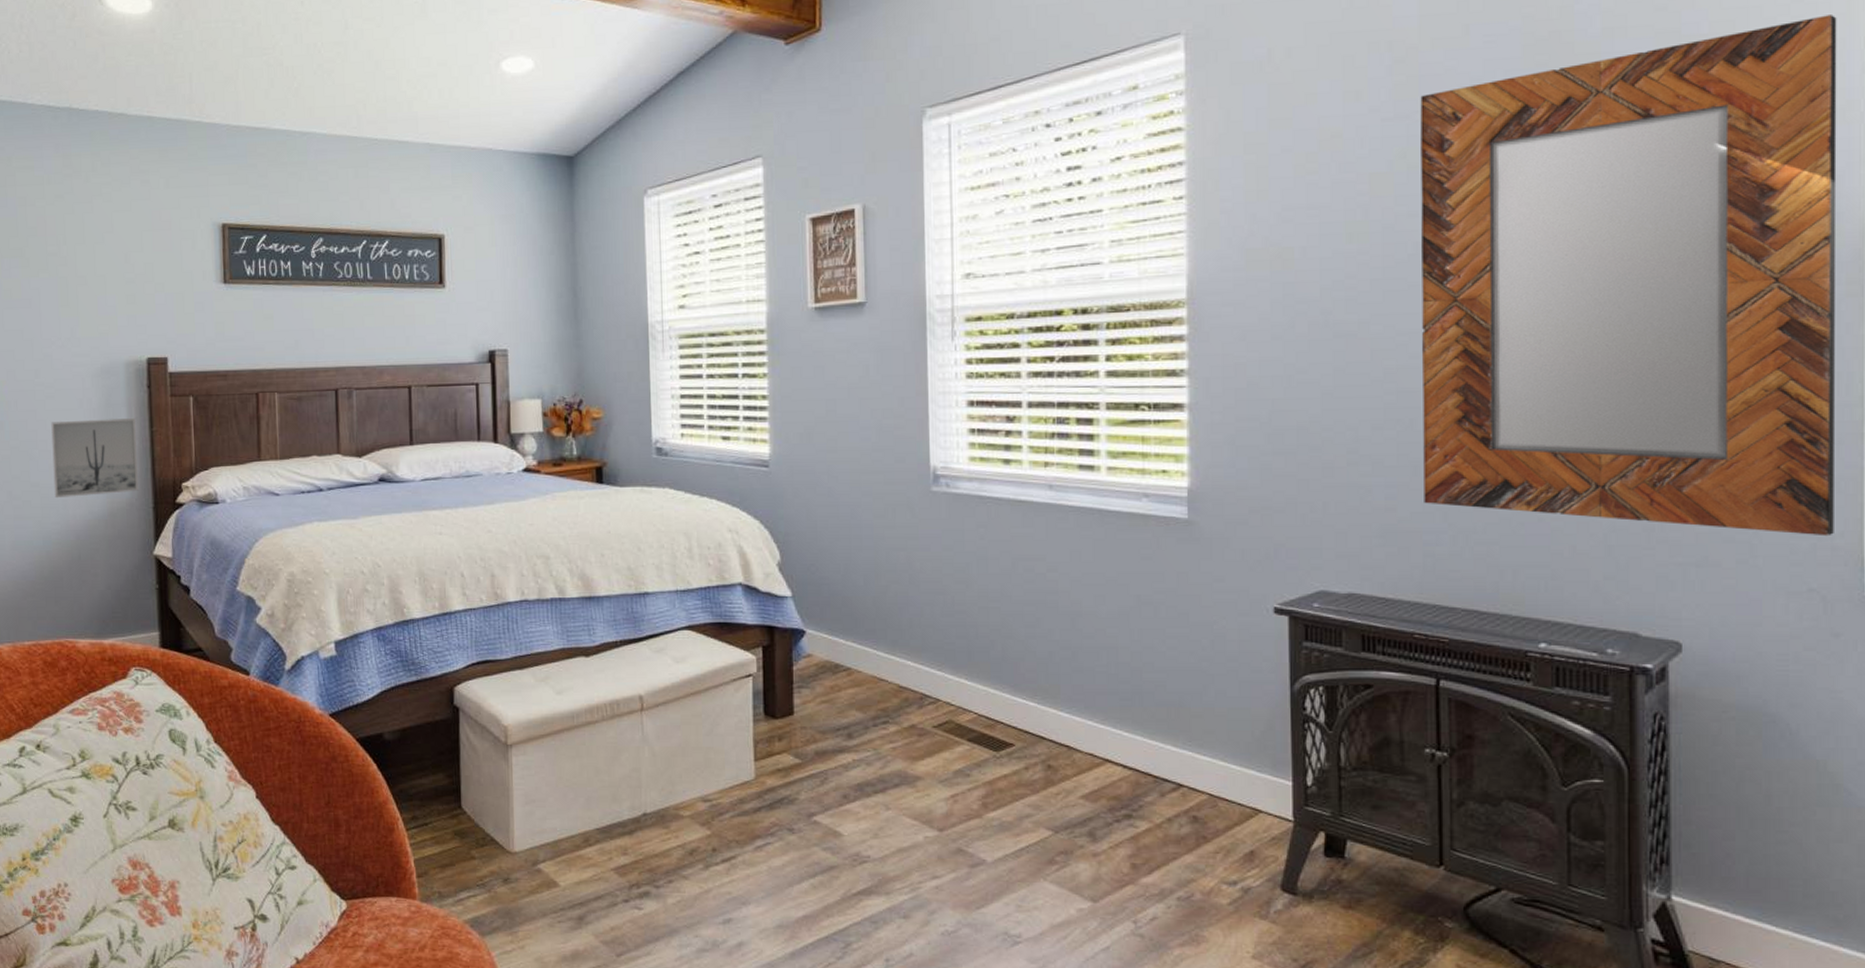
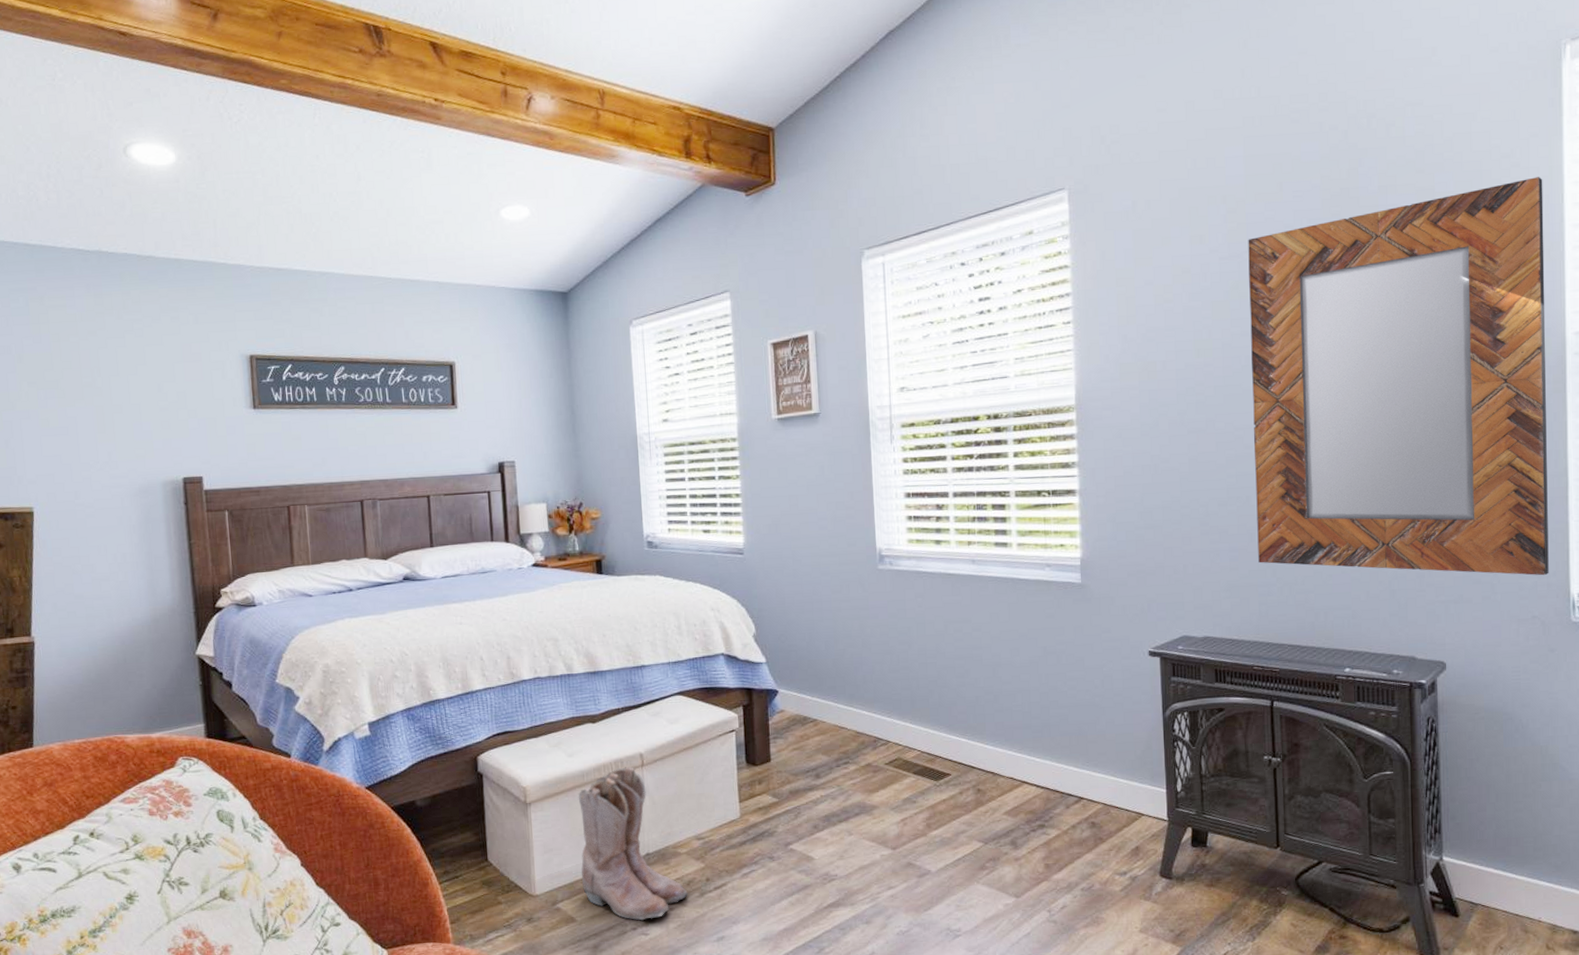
wall art: present [51,418,138,497] -> none [92,533,179,607]
boots: none [566,710,690,892] -> present [578,767,688,921]

